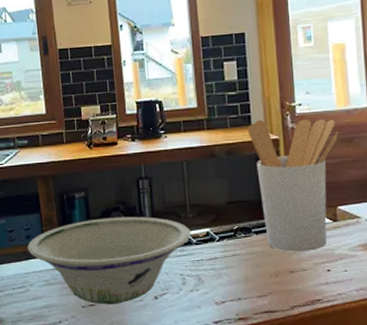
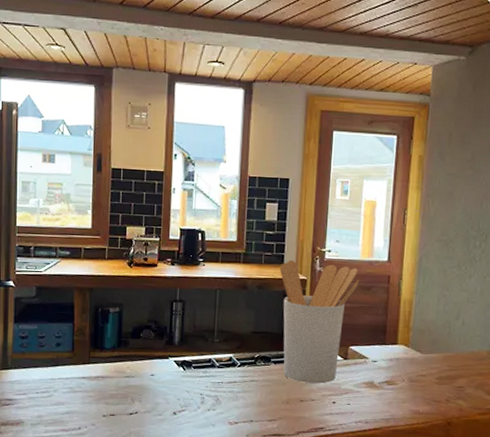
bowl: present [27,216,192,305] -> none [56,334,216,416]

